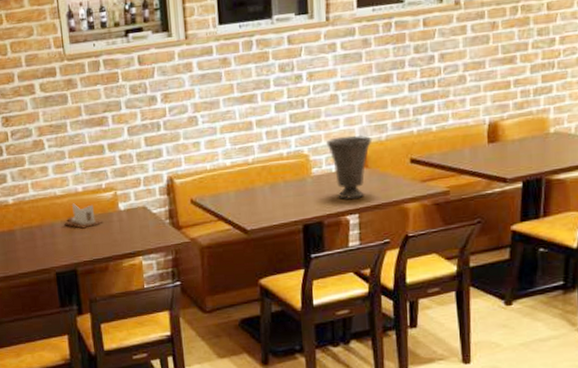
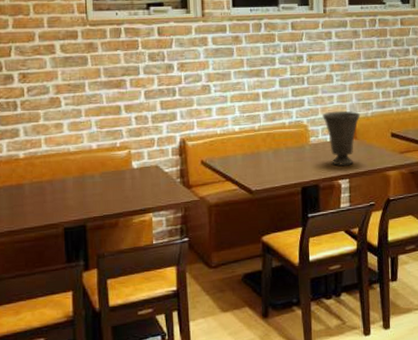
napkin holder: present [63,203,103,229] -> none [75,160,116,185]

